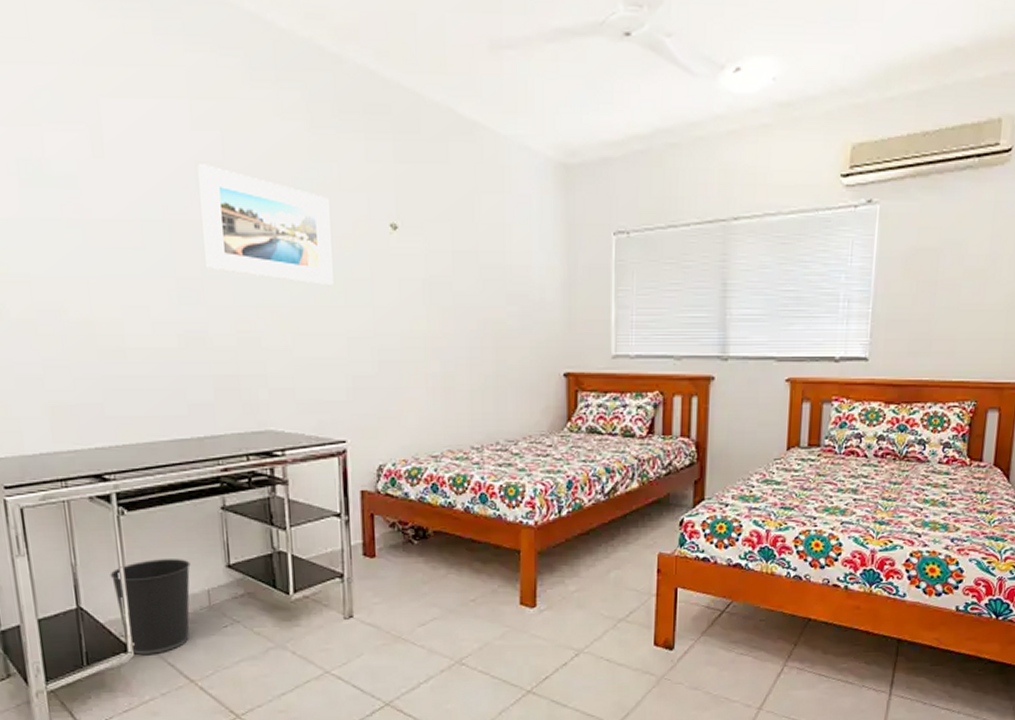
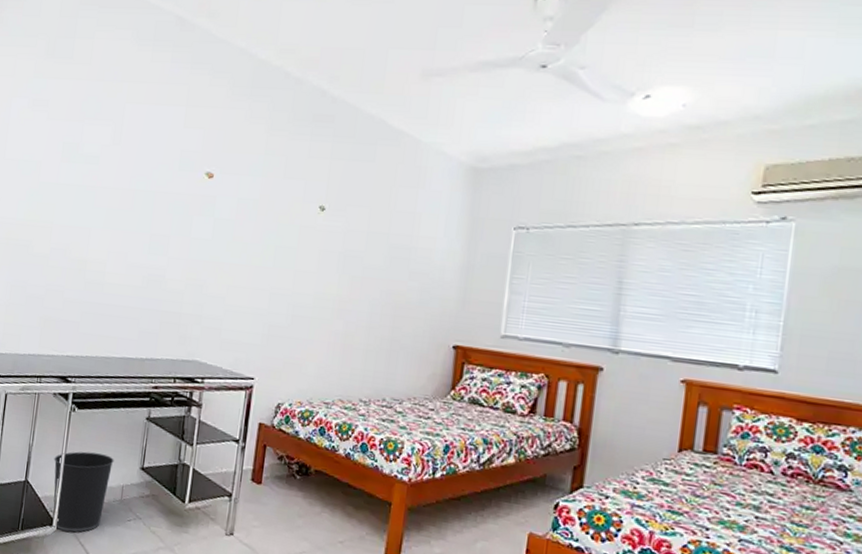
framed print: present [198,164,333,287] -> none [174,153,275,251]

